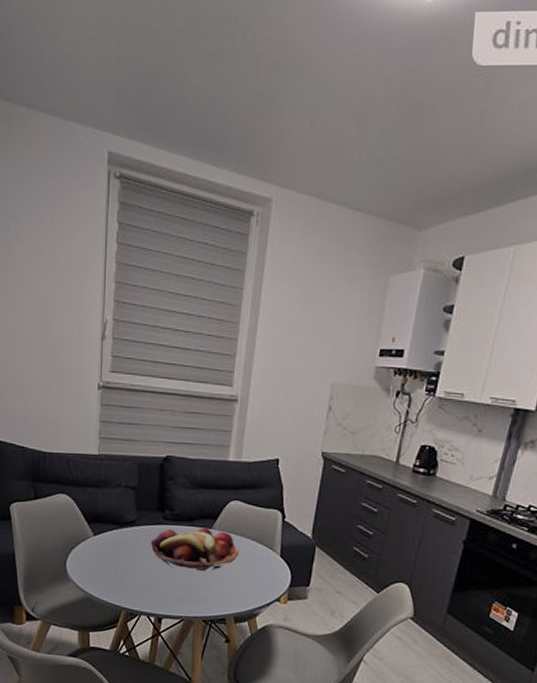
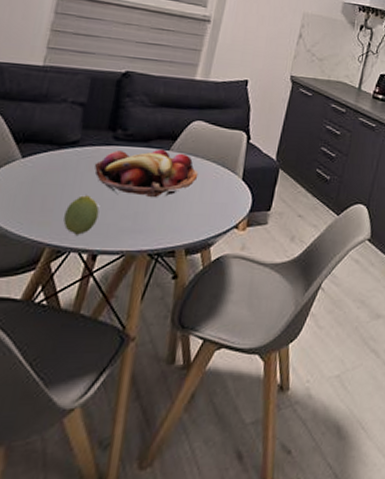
fruit: none [132,568,159,601] -> present [63,195,100,235]

